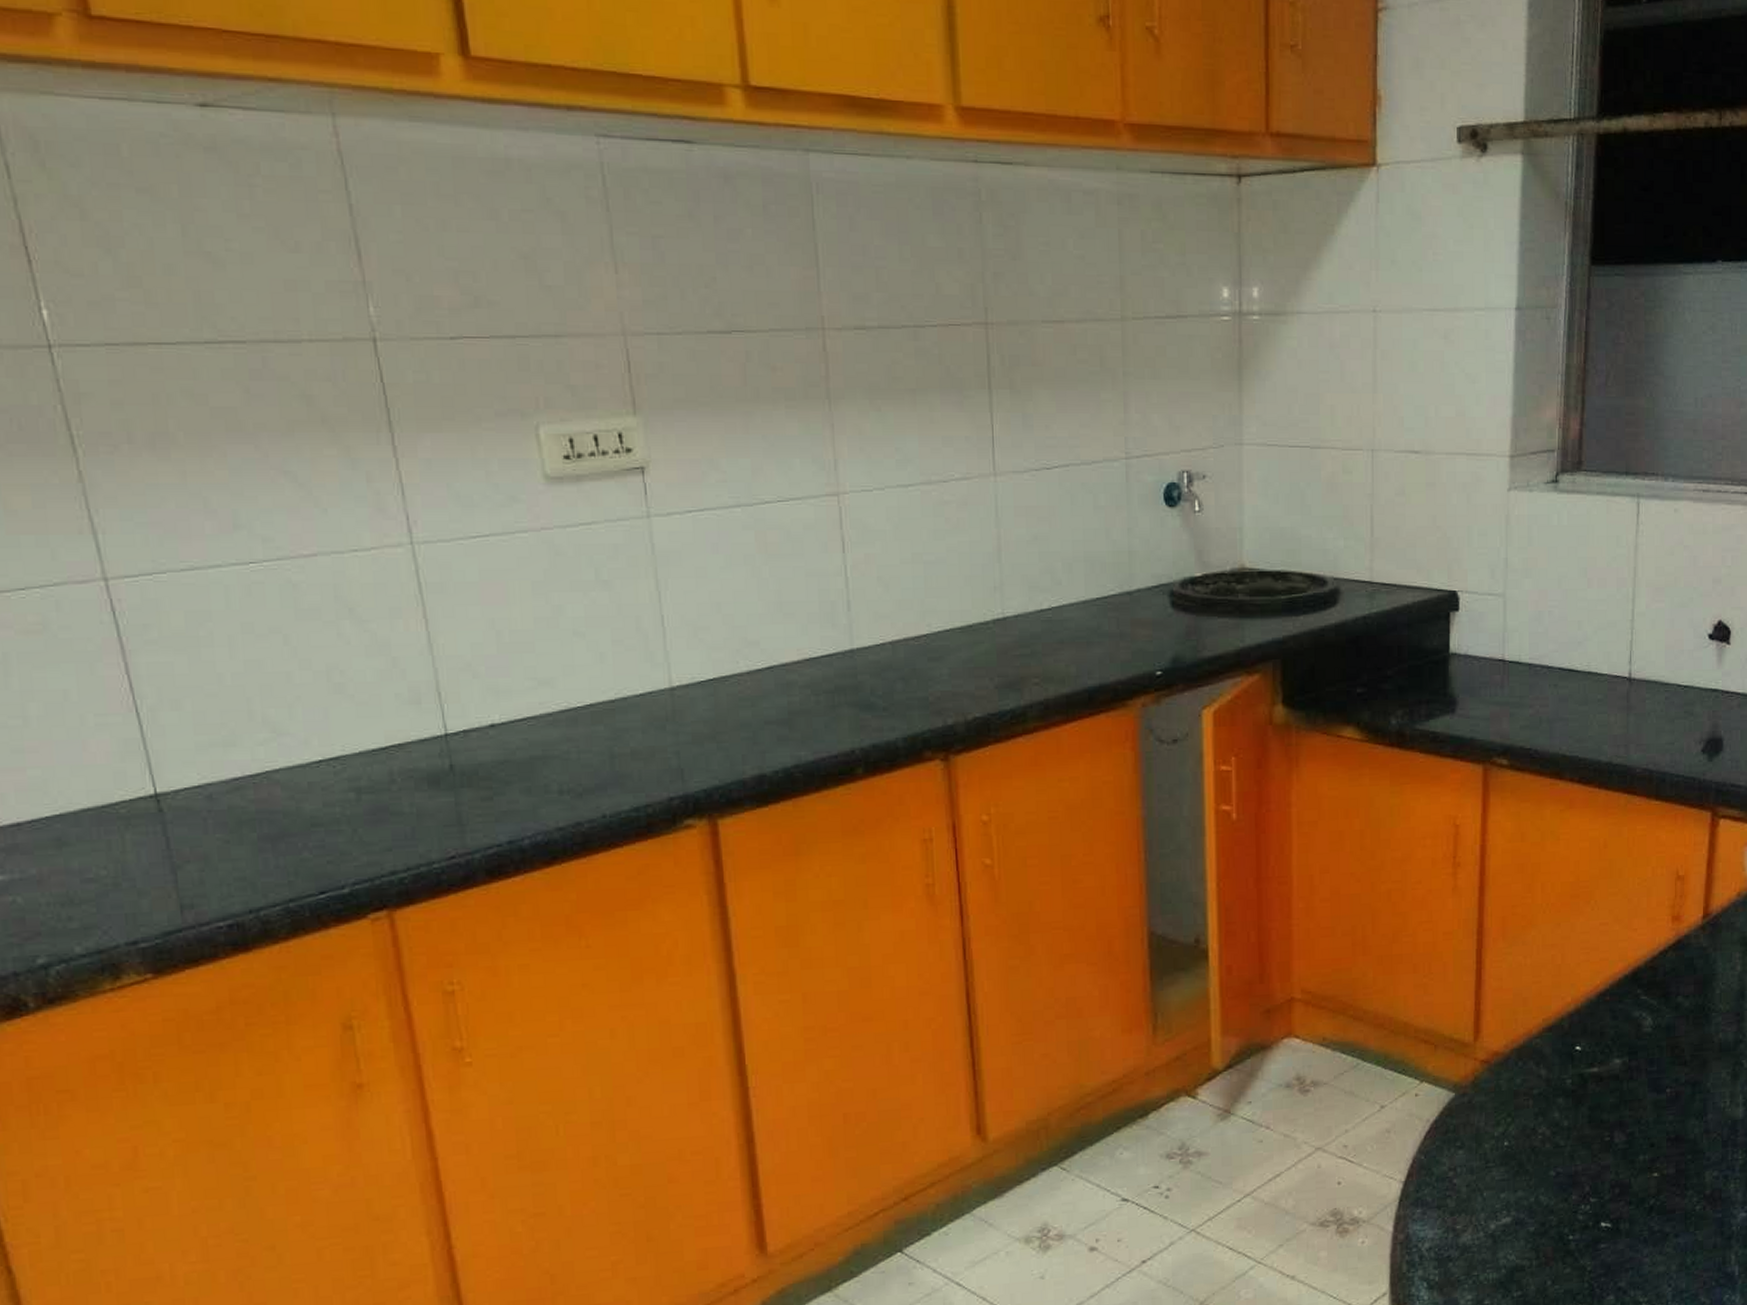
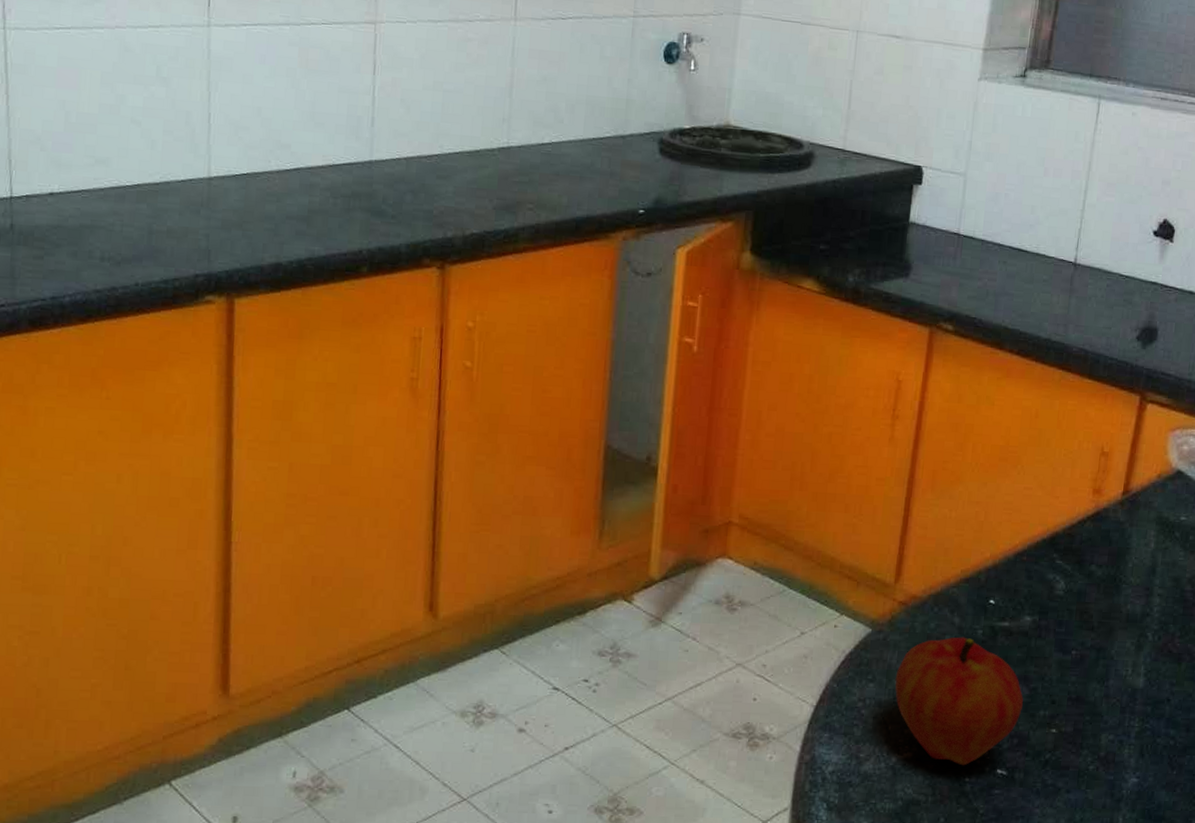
fruit: none [1485,1089,1621,1224] -> present [895,637,1023,766]

